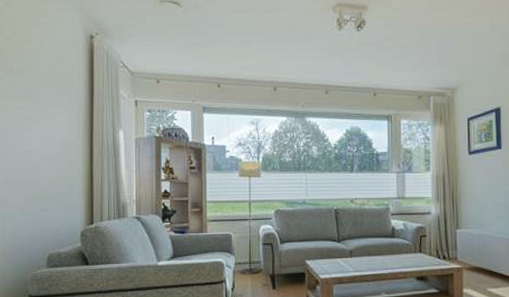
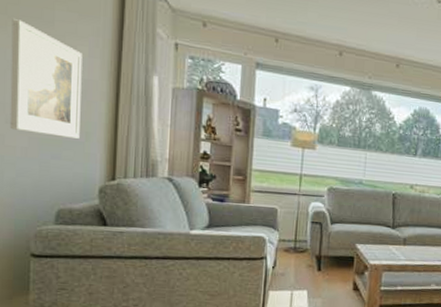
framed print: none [8,100,63,192] -> present [9,19,83,139]

